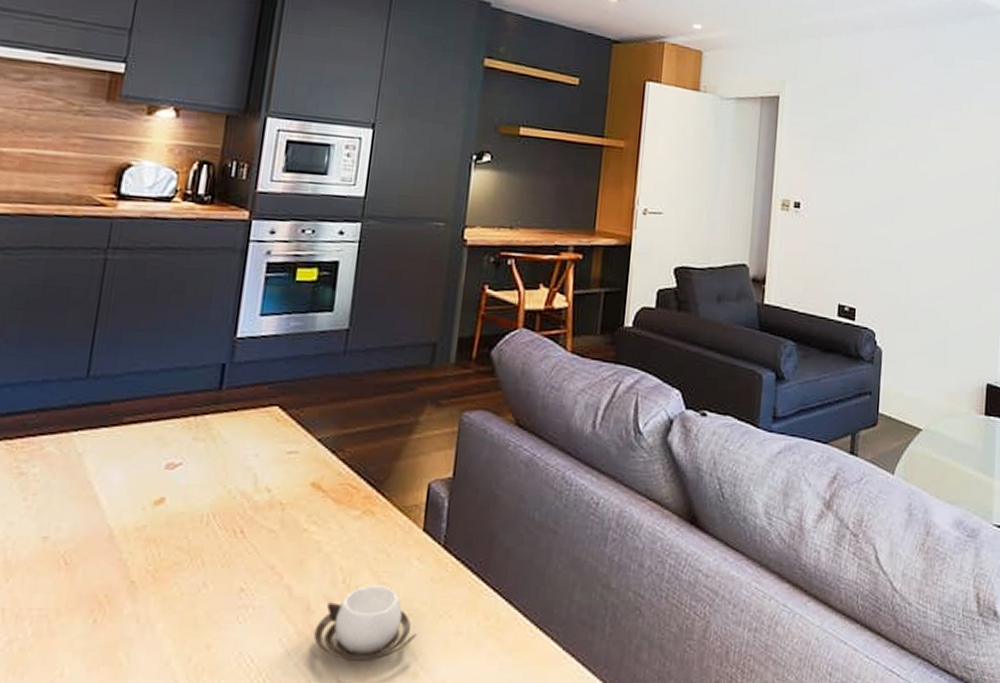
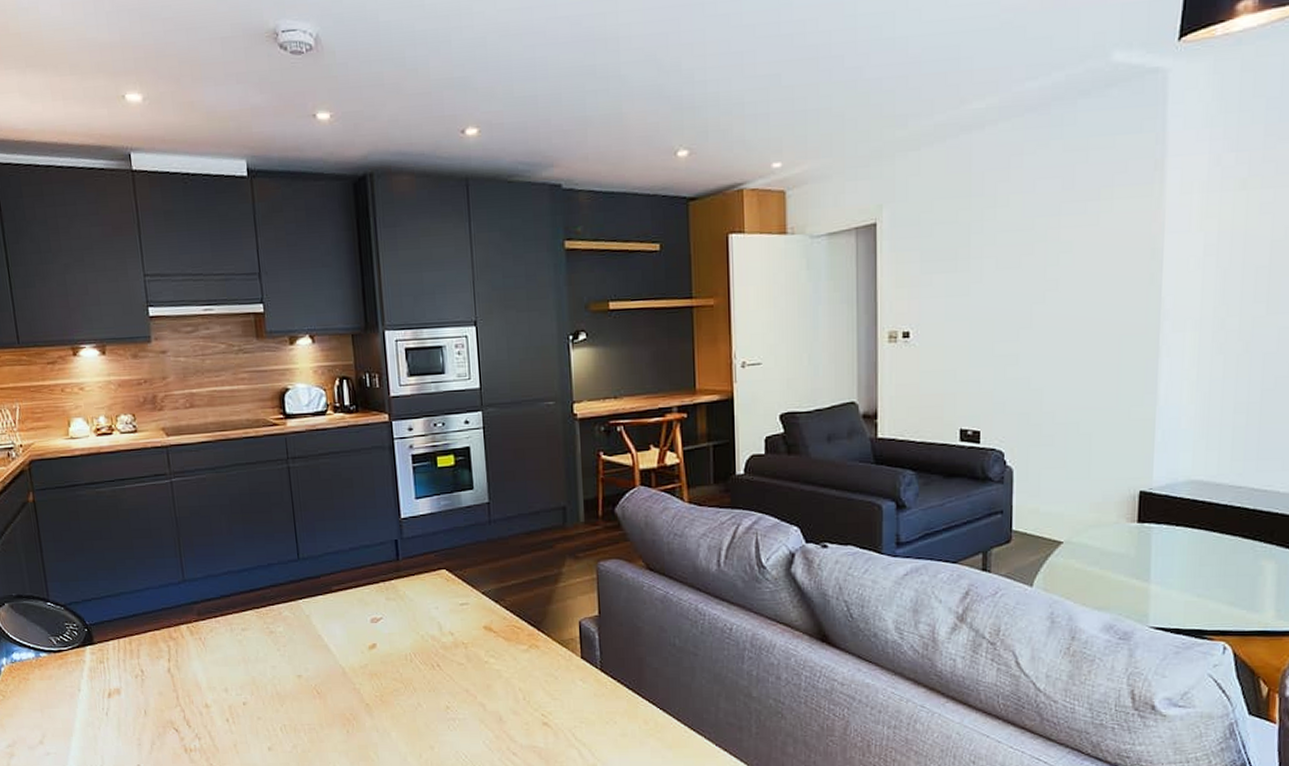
cup: present [313,586,418,661] -> none [508,701,591,756]

